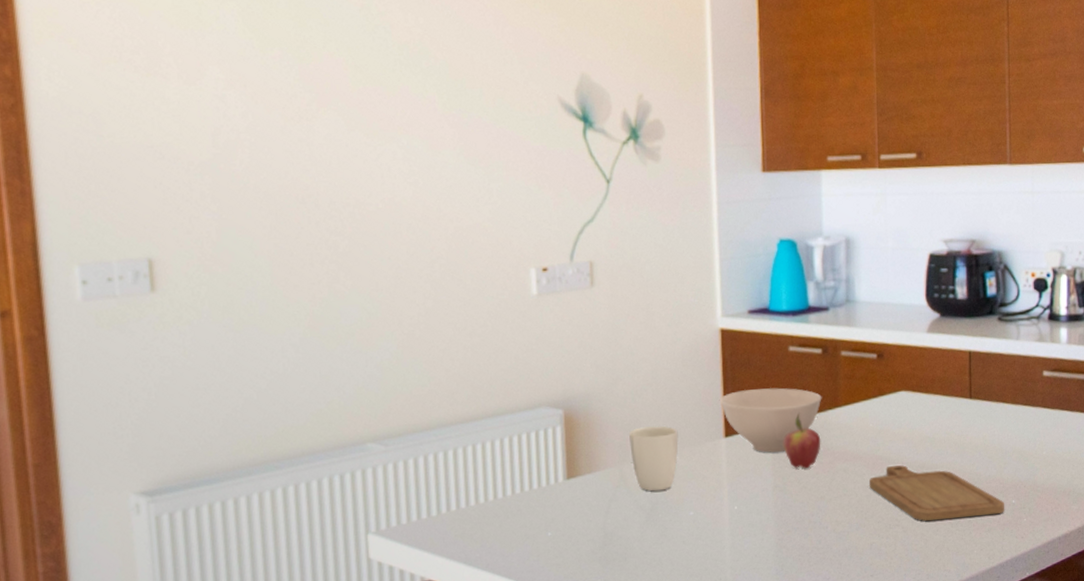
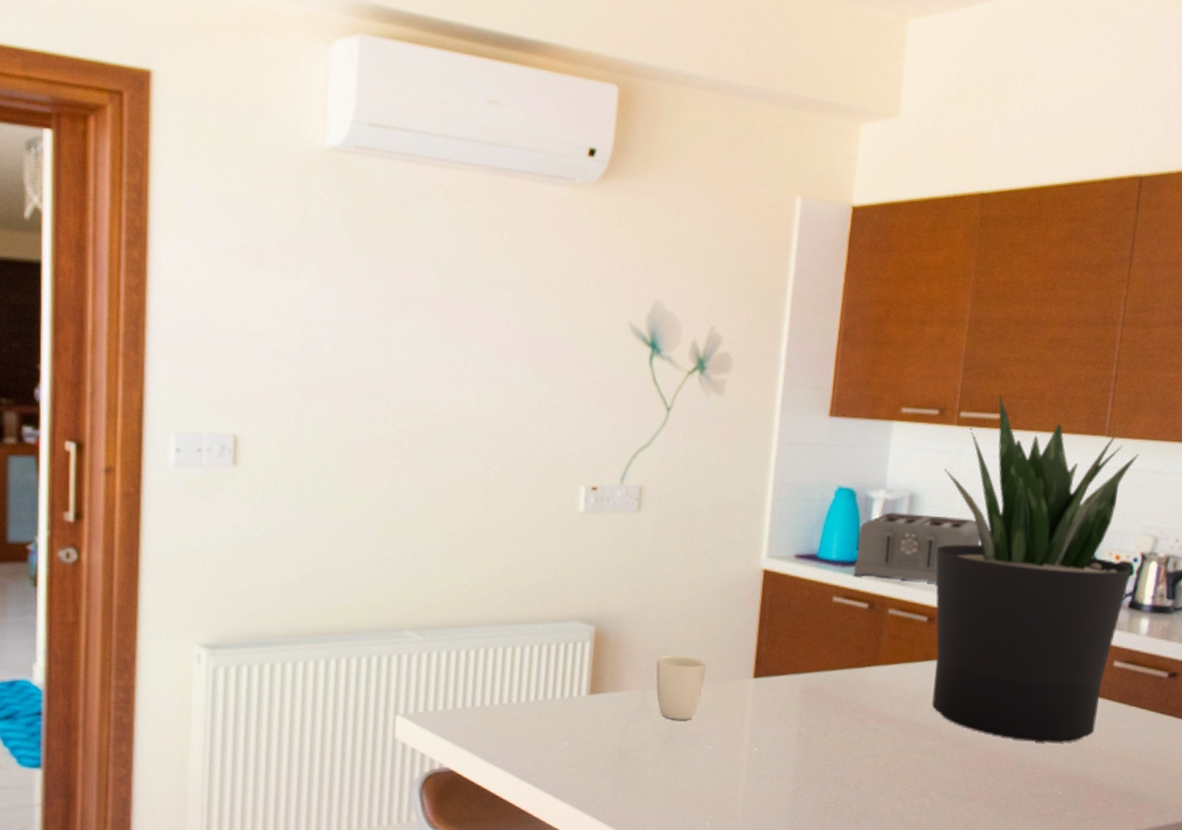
bowl: present [719,387,822,453] -> none [752,633,862,701]
fruit: present [783,412,821,468] -> none [813,664,855,722]
toaster: none [804,255,913,324] -> present [854,512,980,583]
chopping board: present [869,465,1004,521] -> none [900,734,1049,803]
planter: none [874,136,1046,458] -> present [932,395,1140,743]

